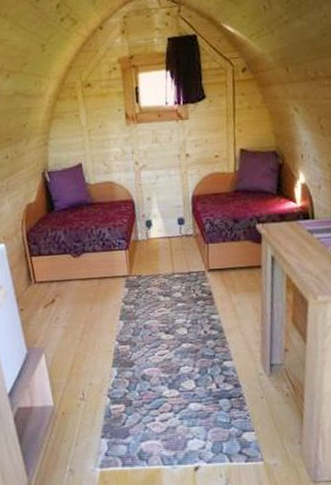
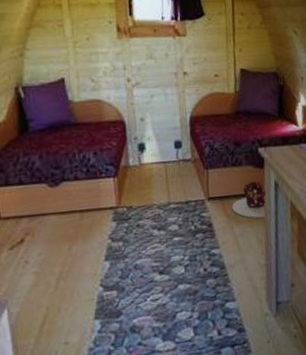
drawstring pouch: none [230,255,263,290] -> present [232,181,266,219]

